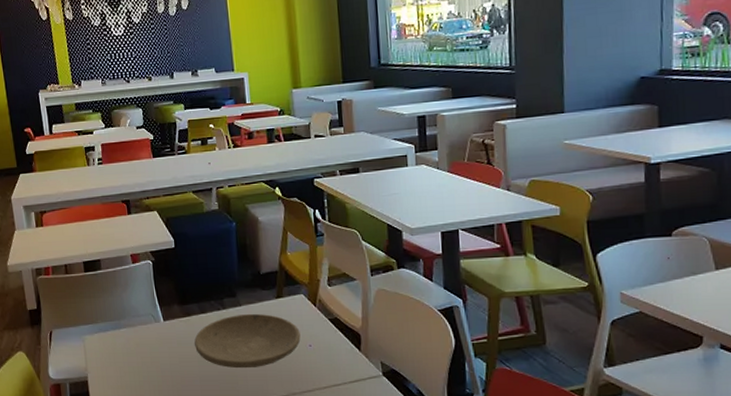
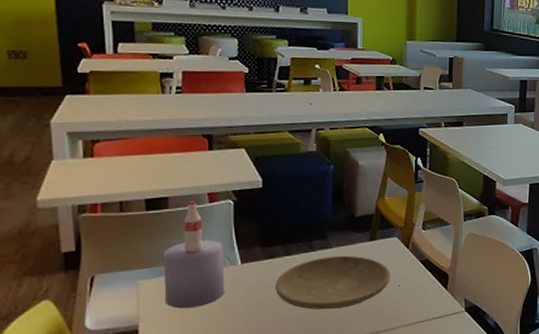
bottle: none [100,262,153,363] -> present [163,200,225,309]

